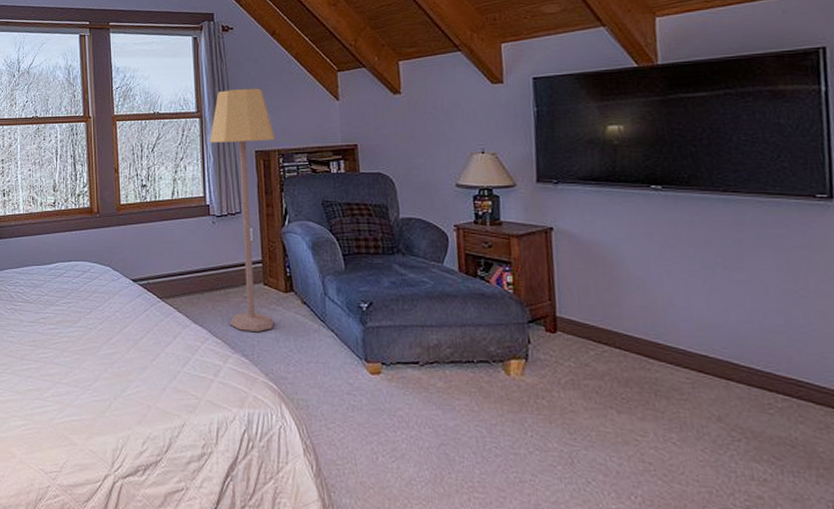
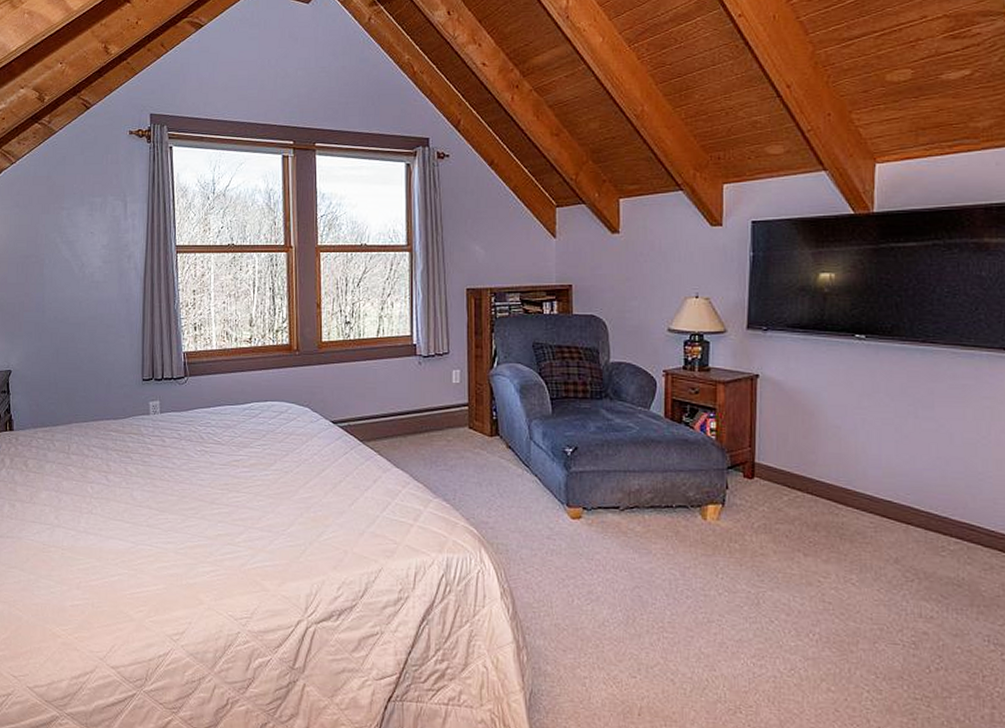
lamp: present [210,88,276,332] -> none [419,222,488,476]

